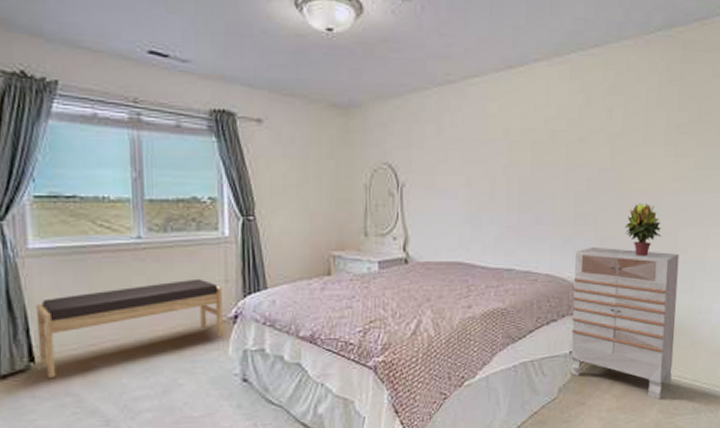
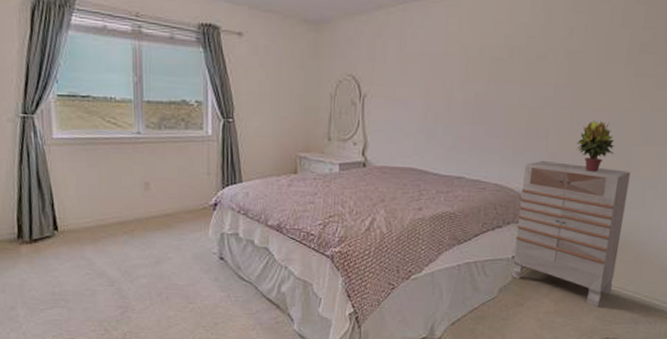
bench: present [35,278,223,379] -> none [58,170,204,245]

